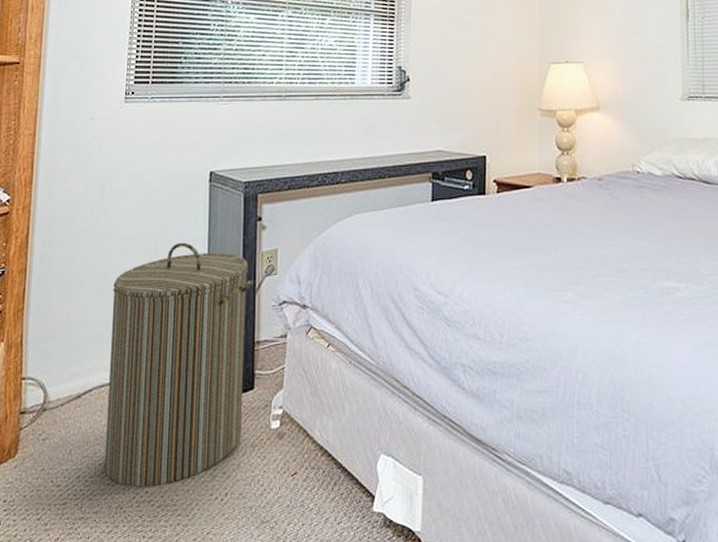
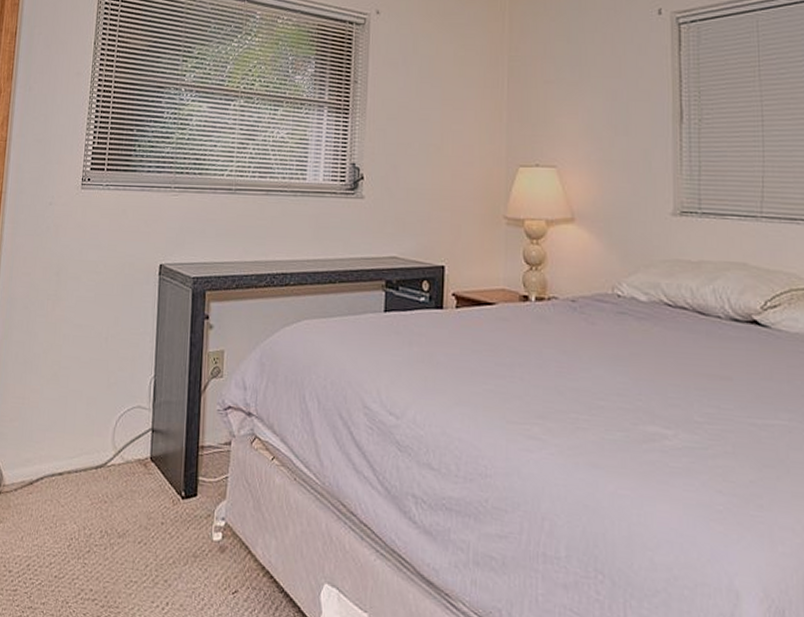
laundry hamper: present [105,242,254,487] -> none [53,335,200,585]

